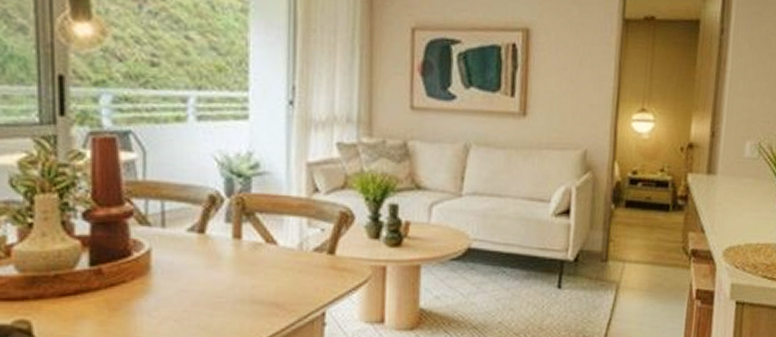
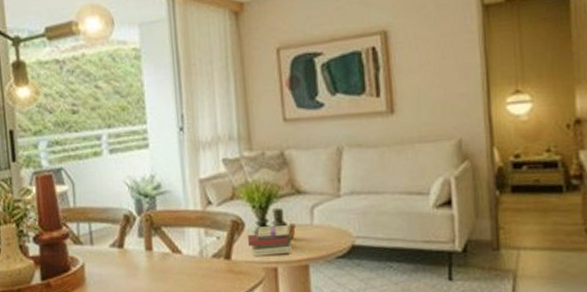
books: none [356,221,406,253] -> present [247,225,293,256]

